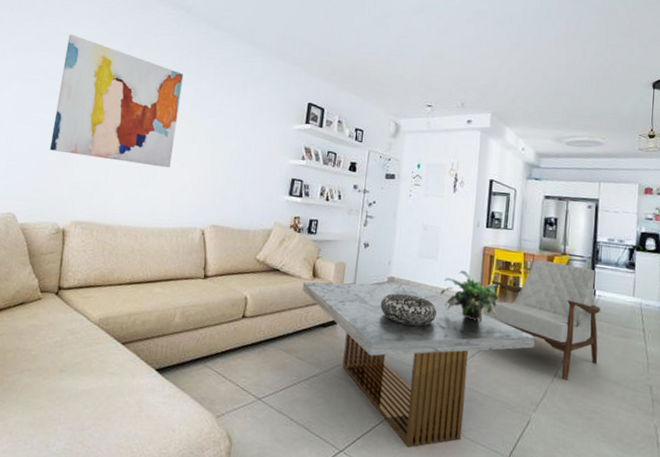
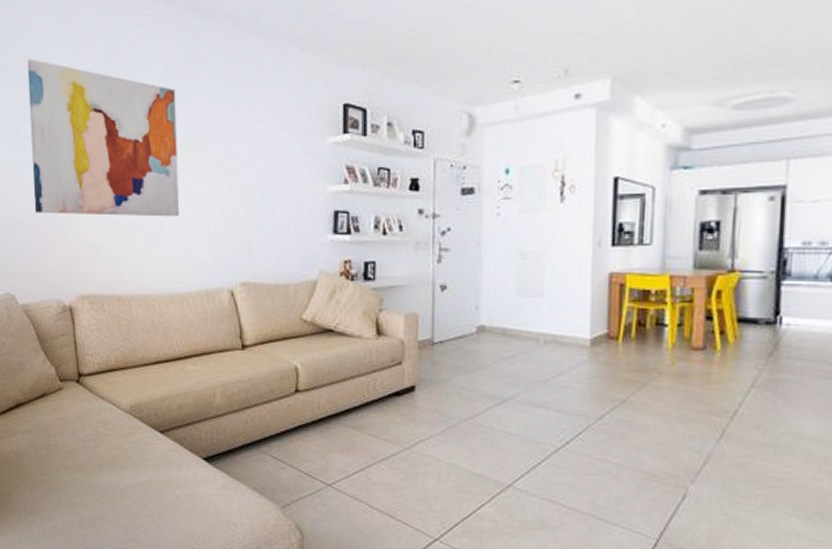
coffee table: present [302,281,535,448] -> none [365,333,690,533]
decorative bowl: present [380,293,437,325] -> none [469,346,547,384]
potted plant: present [441,270,500,326] -> none [551,307,635,379]
armchair: present [483,259,600,380] -> none [614,282,790,441]

